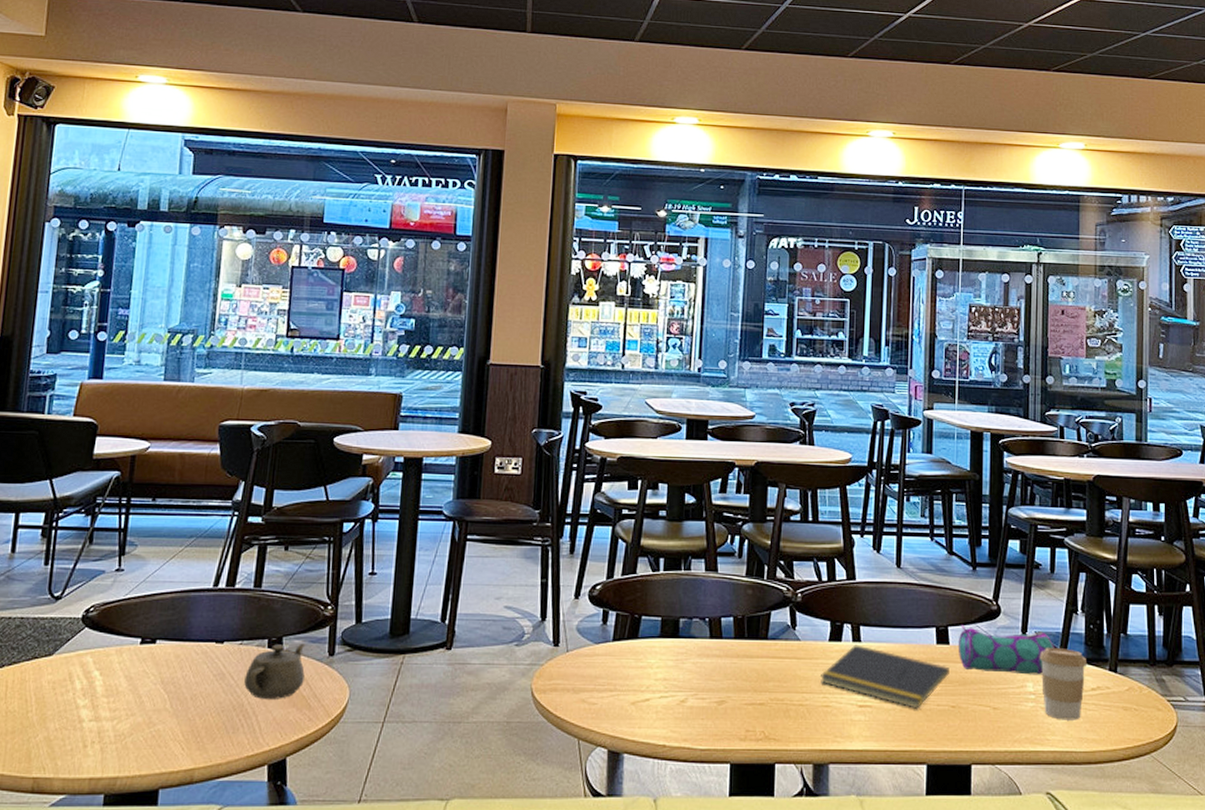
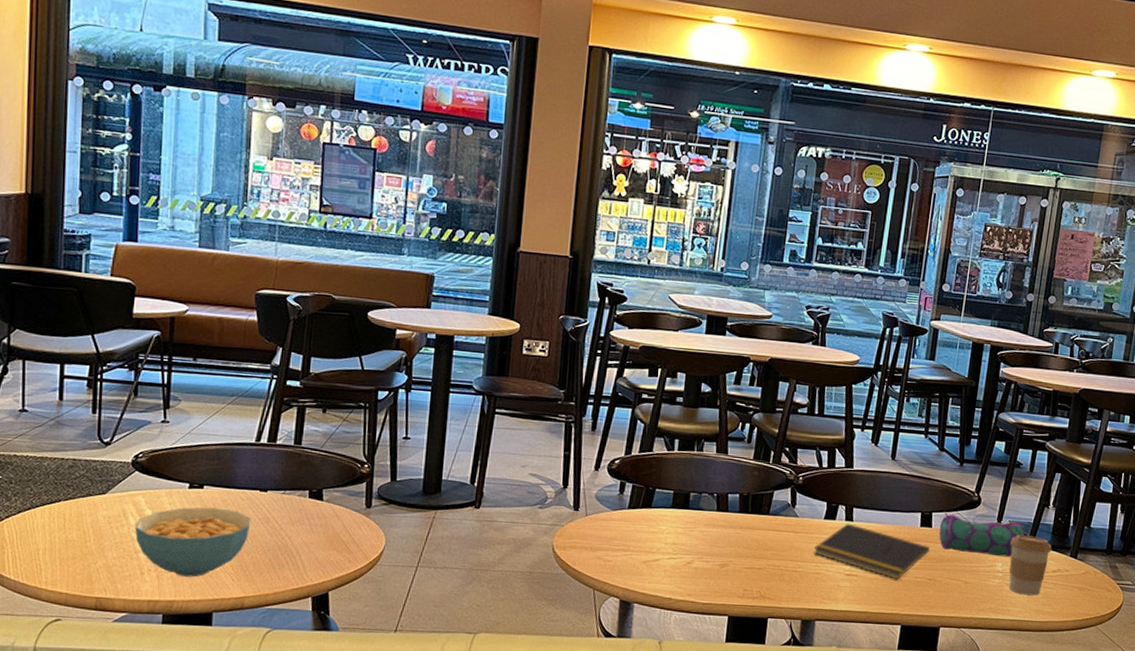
cereal bowl: none [80,664,205,748] -> present [134,507,251,577]
teapot: present [244,643,306,699] -> none [288,495,344,543]

